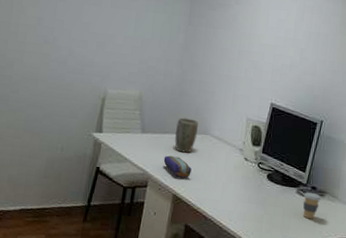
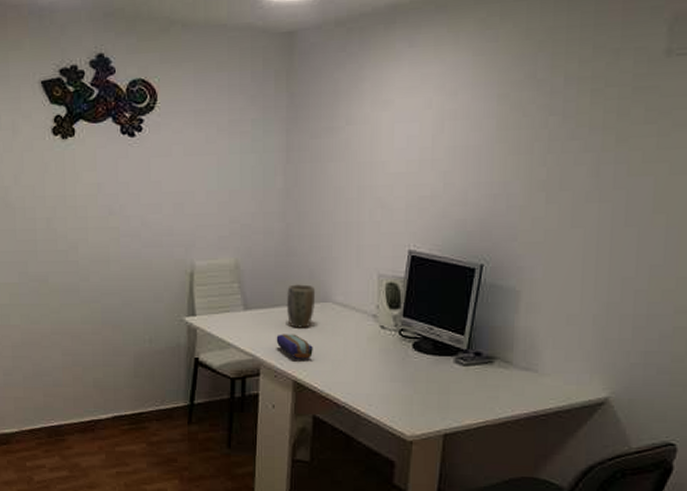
coffee cup: present [302,192,322,220] -> none [464,359,489,394]

